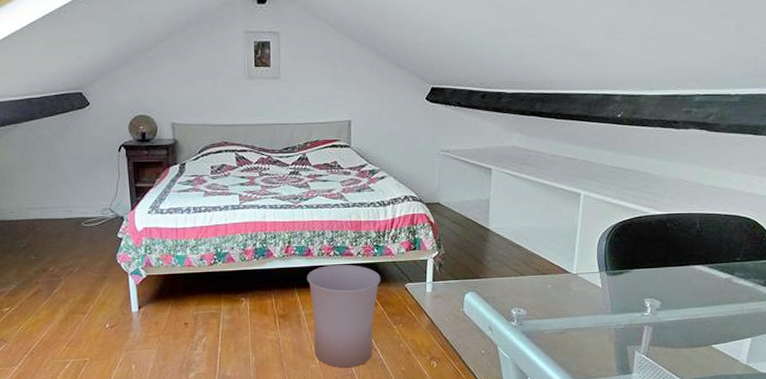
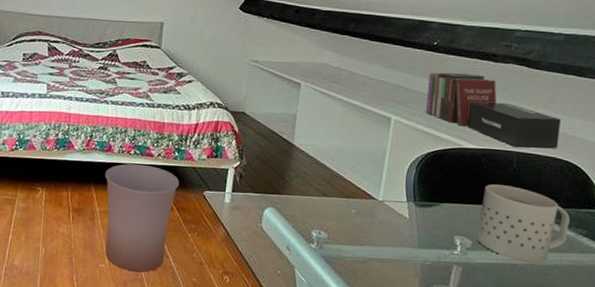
books: none [613,142,679,194] -> present [426,72,497,126]
box: none [653,167,739,209] -> present [468,102,561,149]
mug: none [665,246,749,316] -> present [477,184,570,264]

